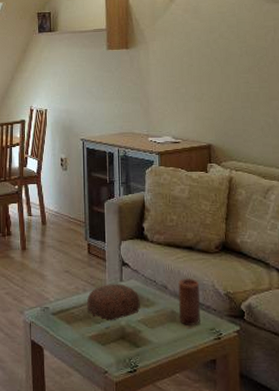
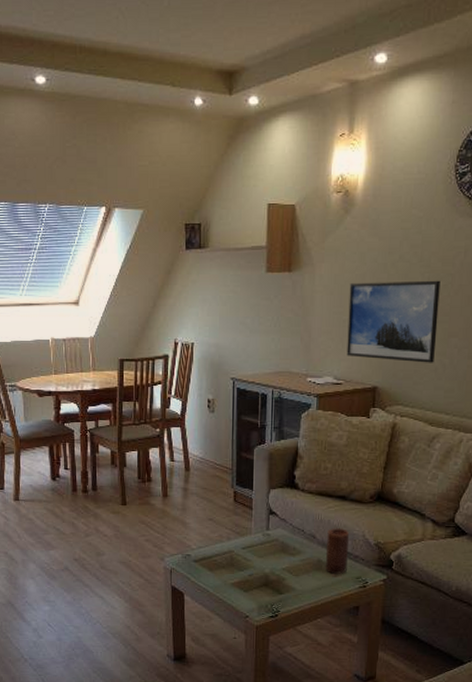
decorative bowl: present [87,284,140,321] -> none [231,532,286,569]
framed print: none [179,53,260,123] -> present [346,280,441,363]

